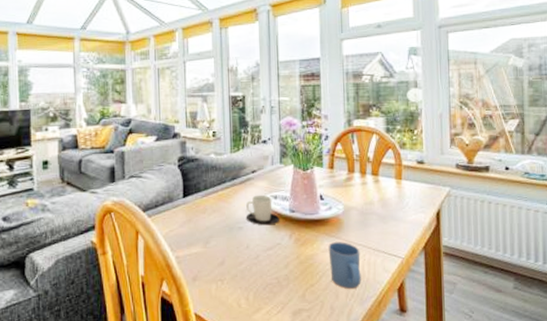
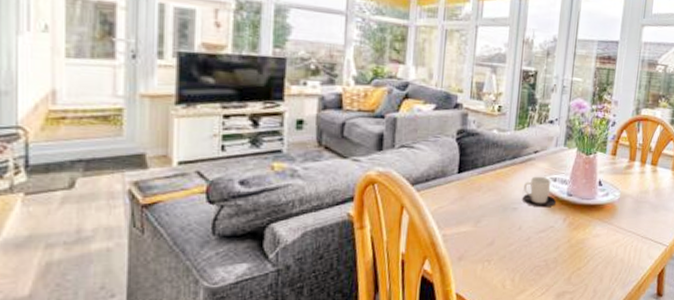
mug: present [328,242,361,290] -> none [598,228,629,274]

